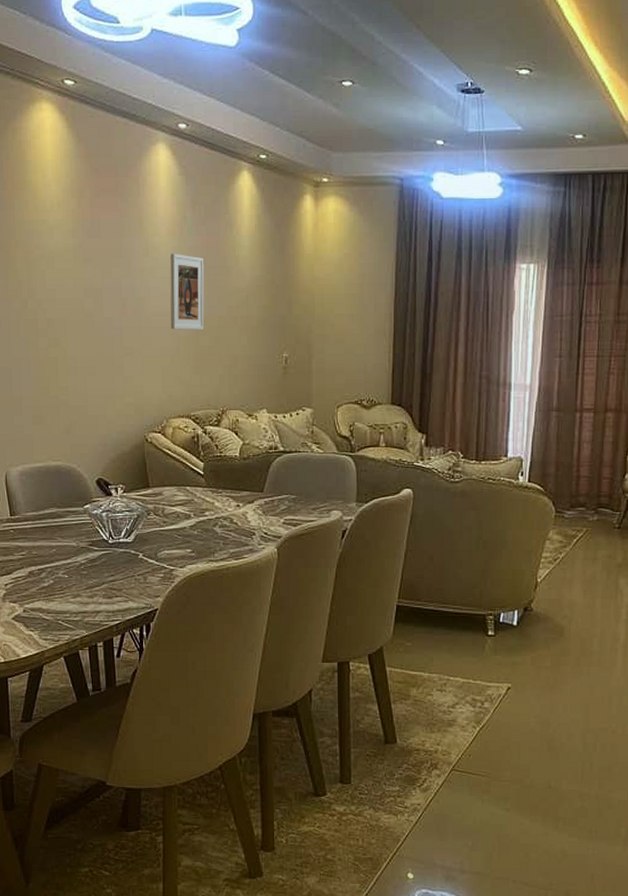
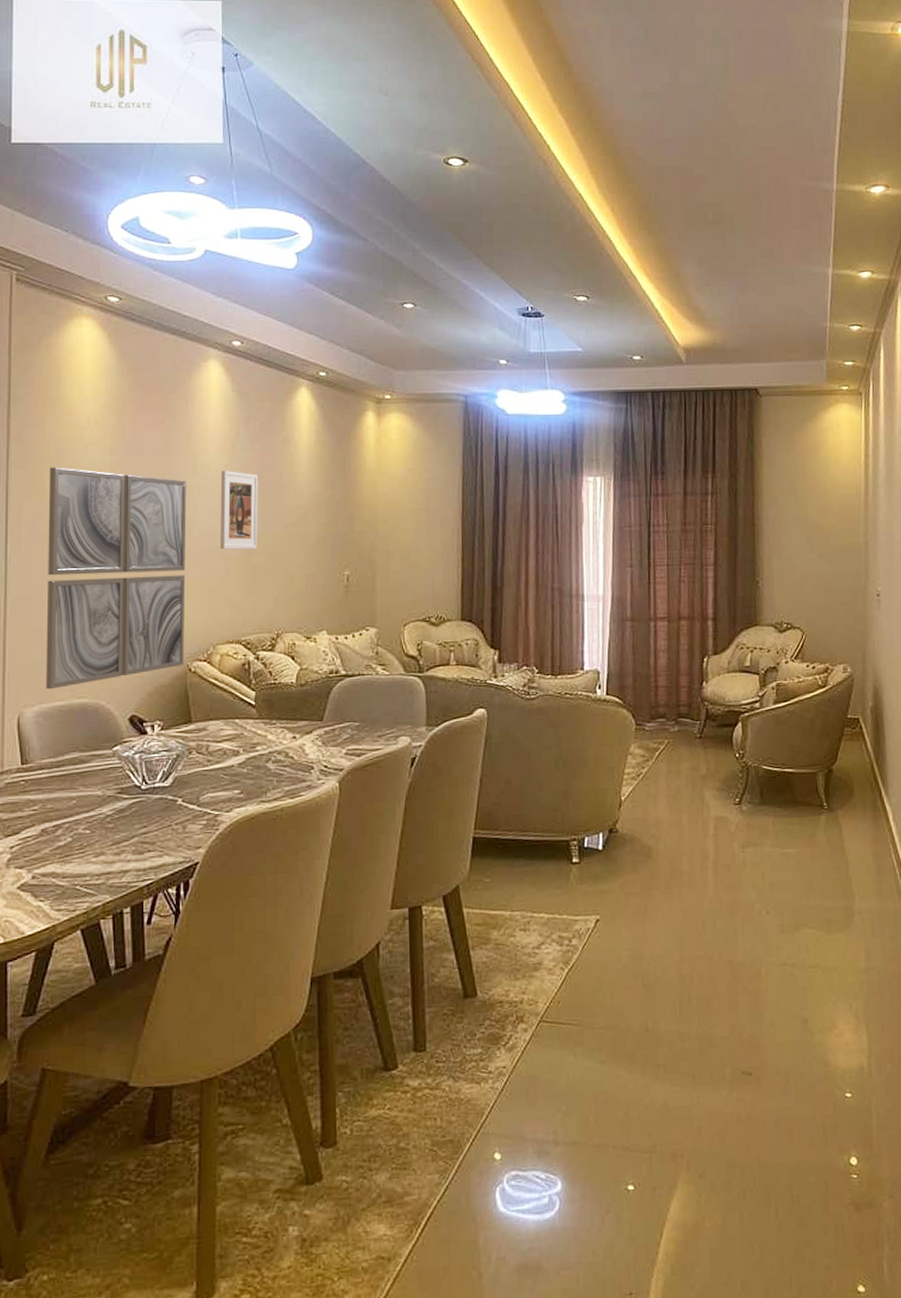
wall art: none [20,248,142,452] -> present [45,467,187,690]

